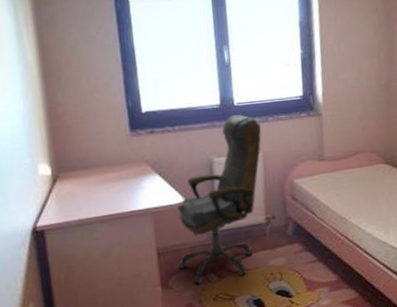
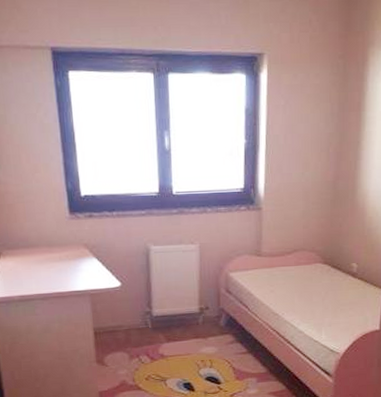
office chair: present [177,114,261,285] -> none [113,204,199,364]

